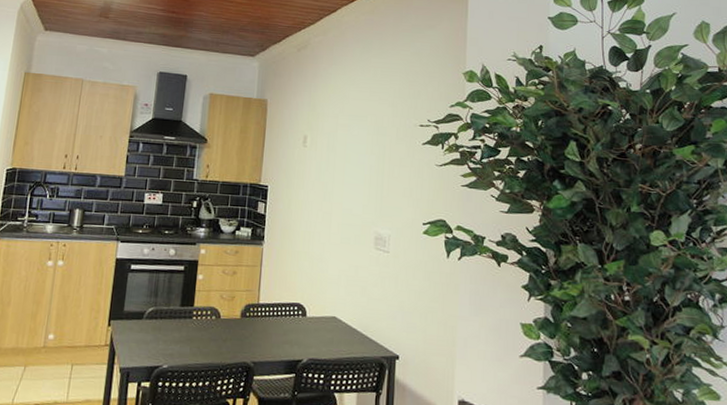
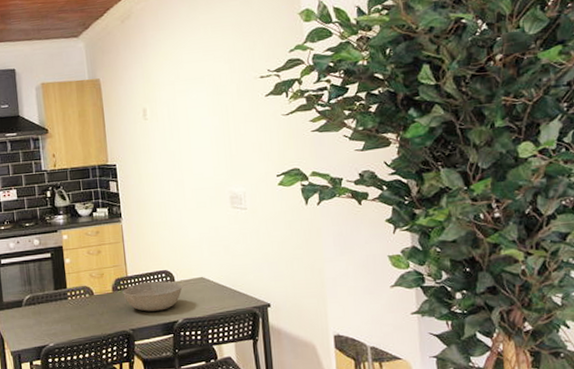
bowl: none [251,312,313,346] -> present [123,281,183,312]

